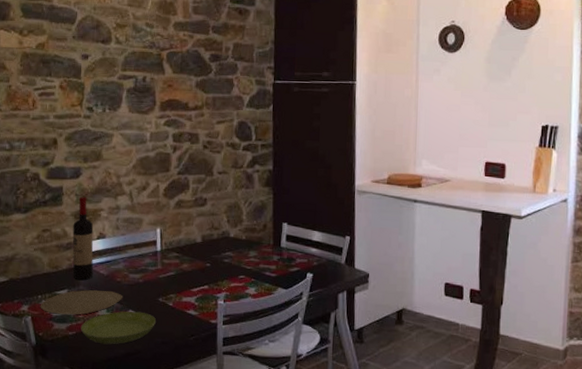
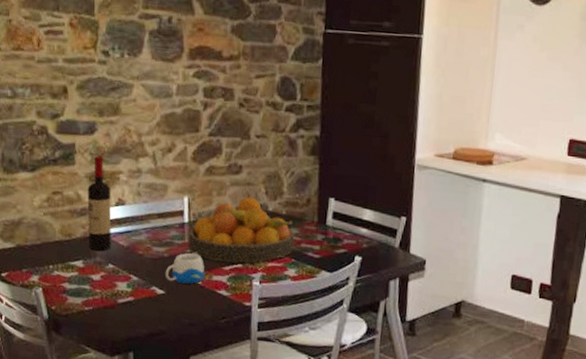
plate: present [40,289,123,315] -> none [52,262,146,289]
saucer: present [80,311,156,345] -> none [98,287,182,324]
mug: none [140,277,176,306] -> present [165,253,205,284]
fruit bowl: none [160,225,254,285] -> present [187,196,295,263]

